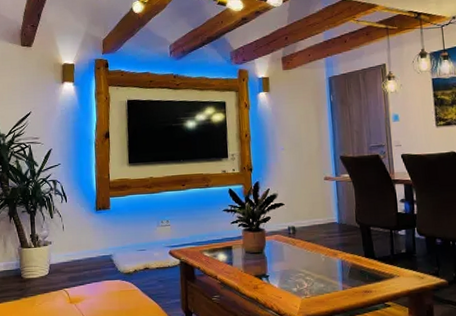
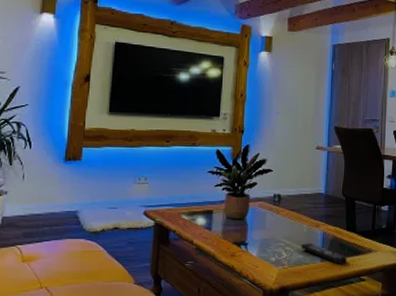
remote control: none [320,272,370,291] -> present [300,243,348,264]

